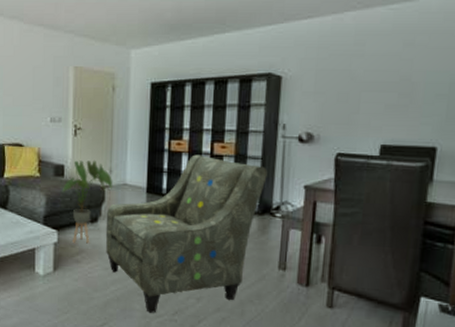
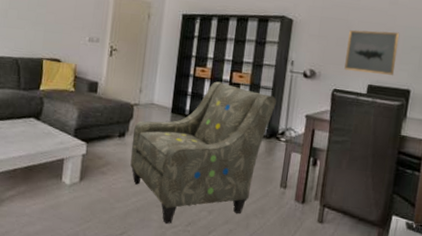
house plant: present [63,160,112,244] -> none [95,78,142,157]
wall art: none [349,79,419,132] -> present [344,30,400,75]

